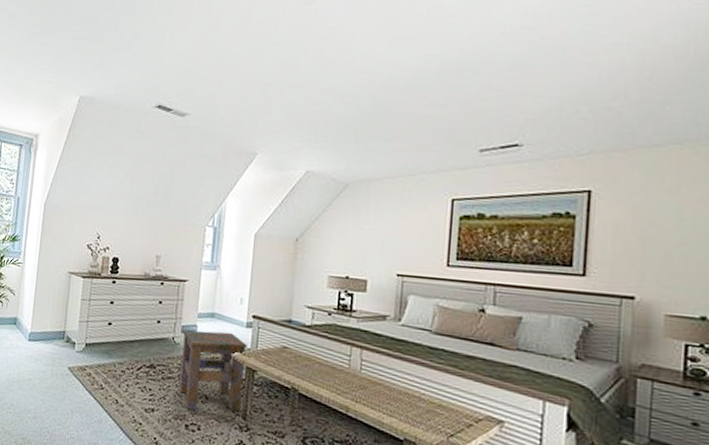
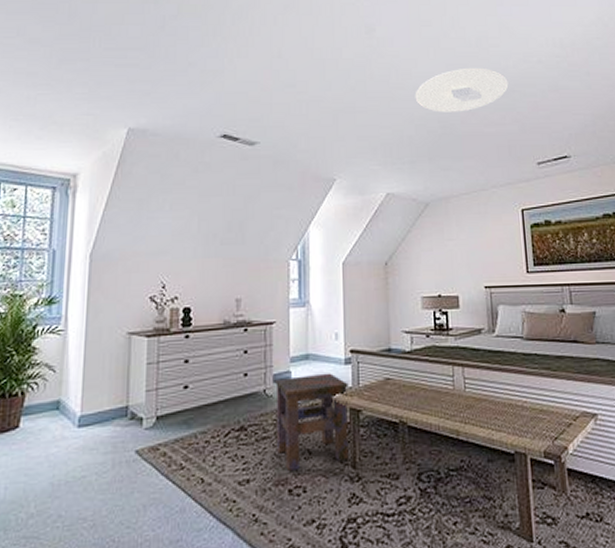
ceiling light: none [349,41,460,91] -> present [415,67,509,112]

